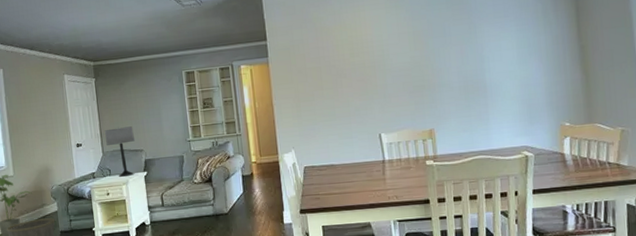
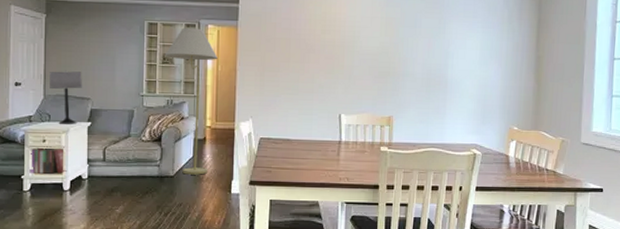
books: none [98,197,131,225] -> present [29,146,67,174]
floor lamp: none [204,70,259,211] -> present [164,27,218,175]

